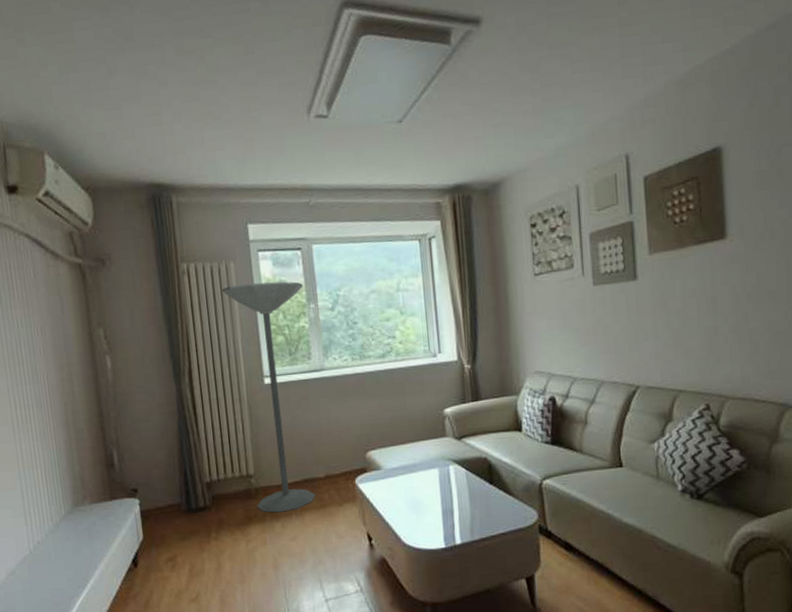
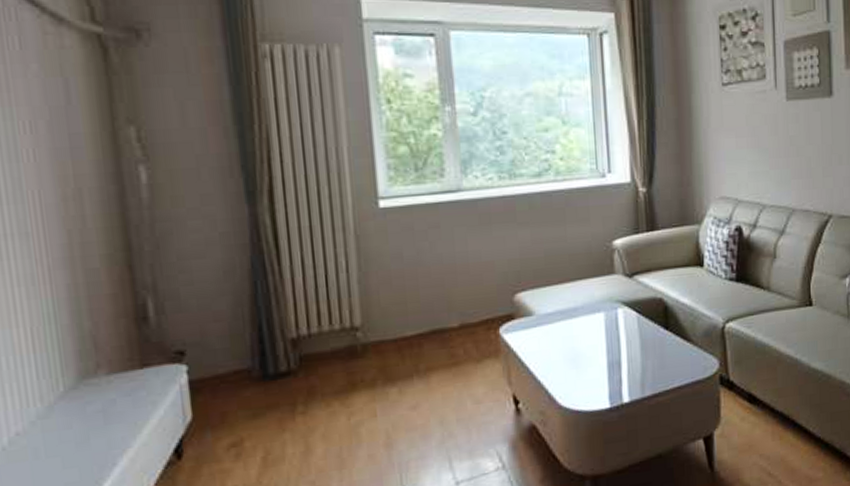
floor lamp: present [222,281,315,513] -> none [321,75,446,375]

